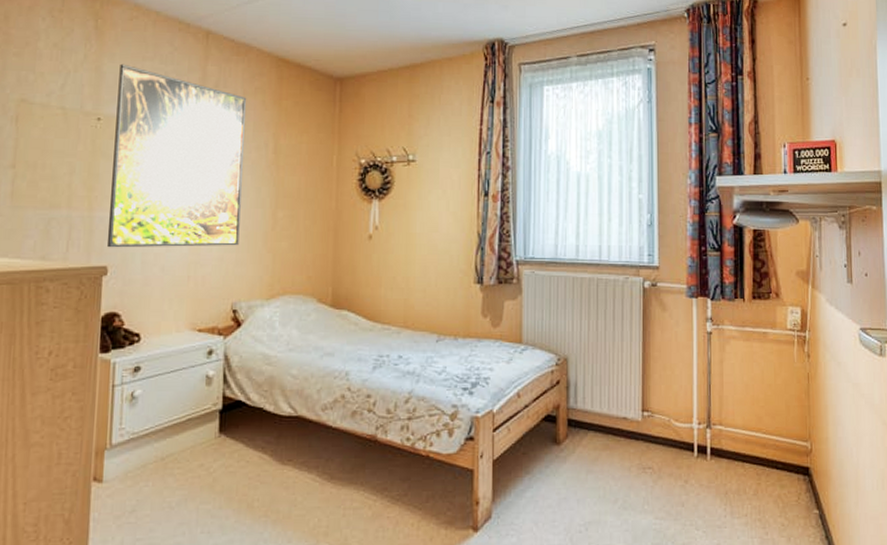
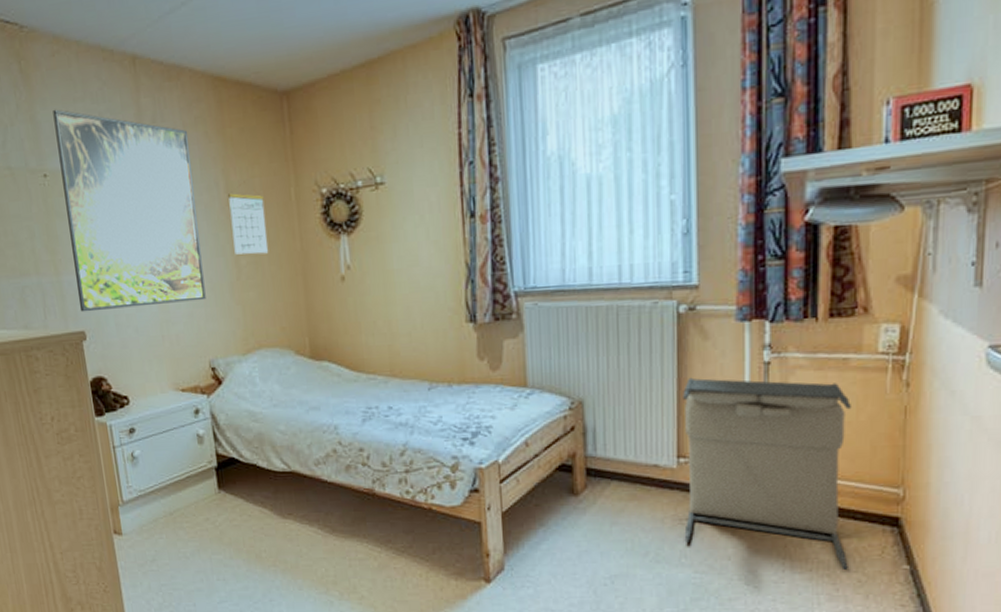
calendar: none [273,145,308,209] -> present [227,181,268,255]
laundry hamper: none [647,342,774,514] -> present [683,377,852,569]

